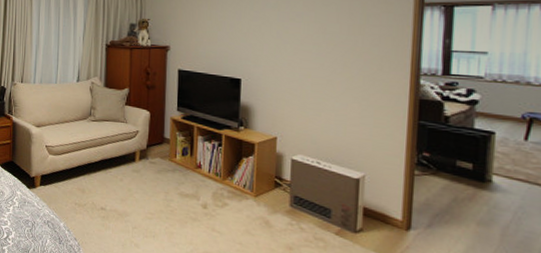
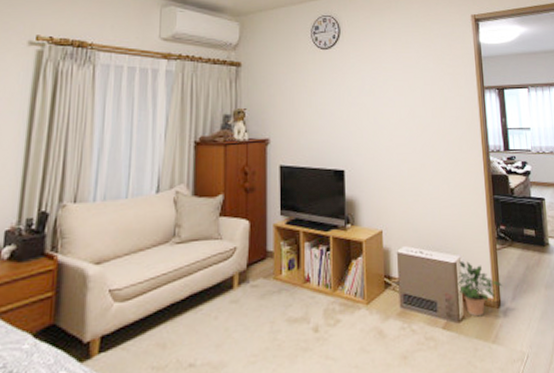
potted plant: none [358,178,417,234] -> present [457,260,503,317]

